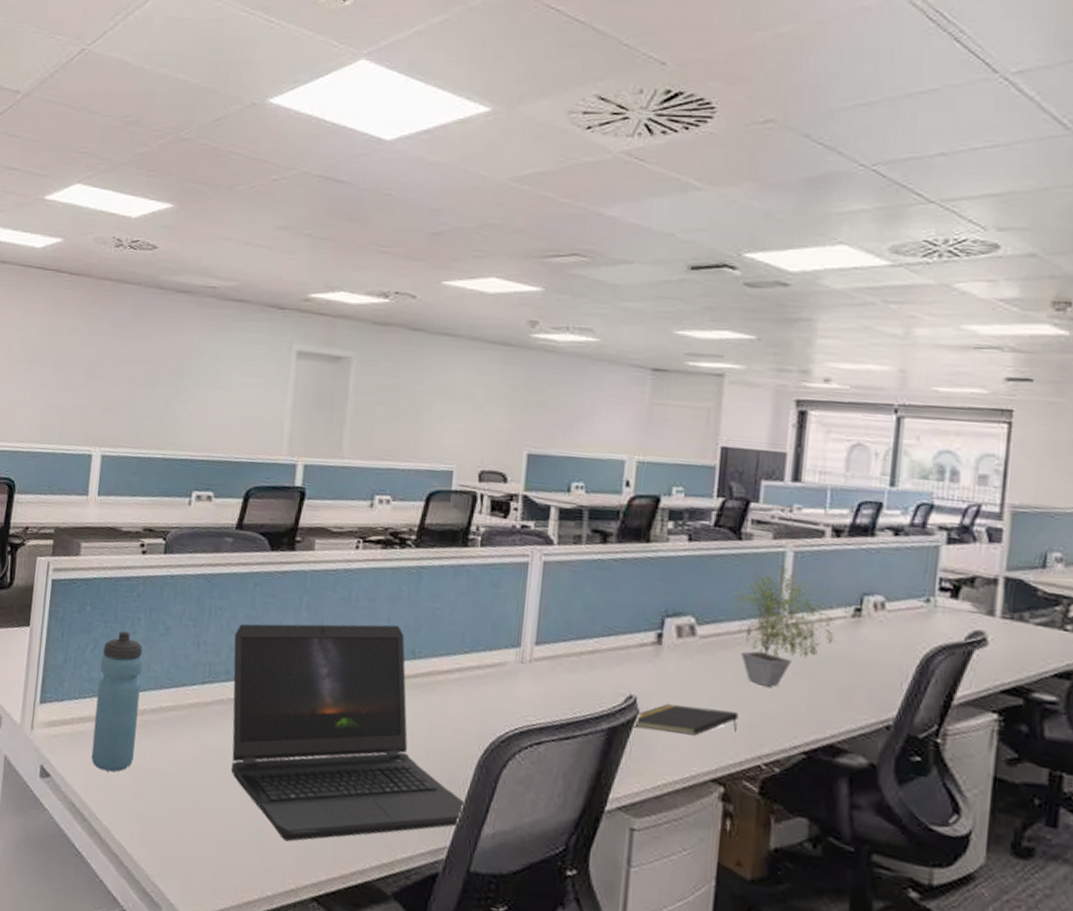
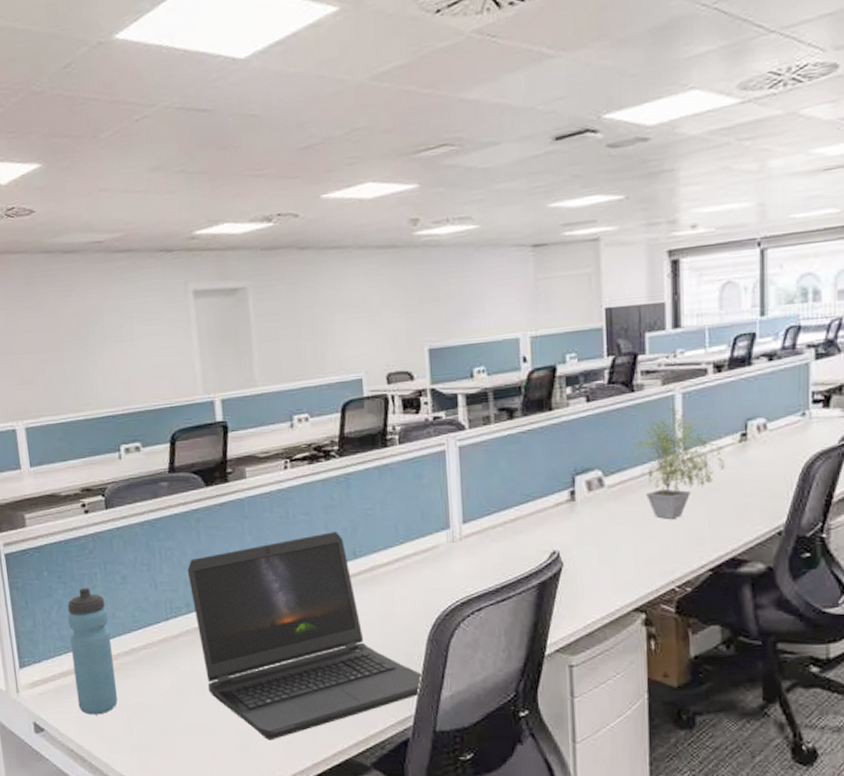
notepad: present [632,704,739,736] -> none [559,546,651,579]

